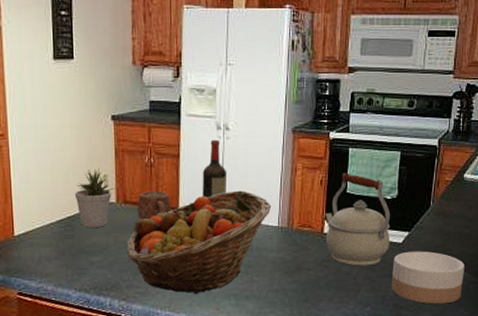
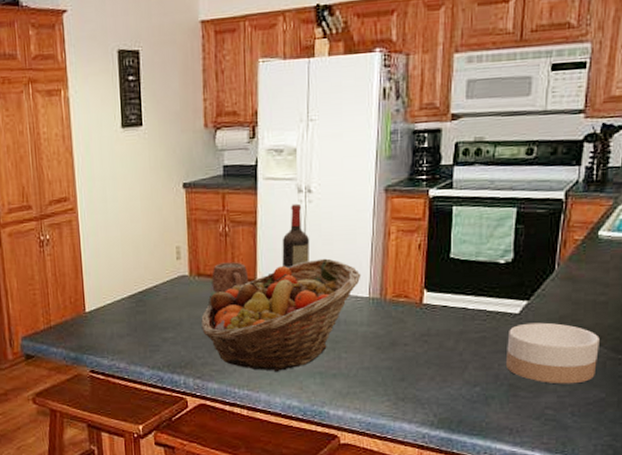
potted plant: present [74,168,115,228] -> none [145,239,187,303]
kettle: present [325,172,391,266] -> none [424,234,505,341]

